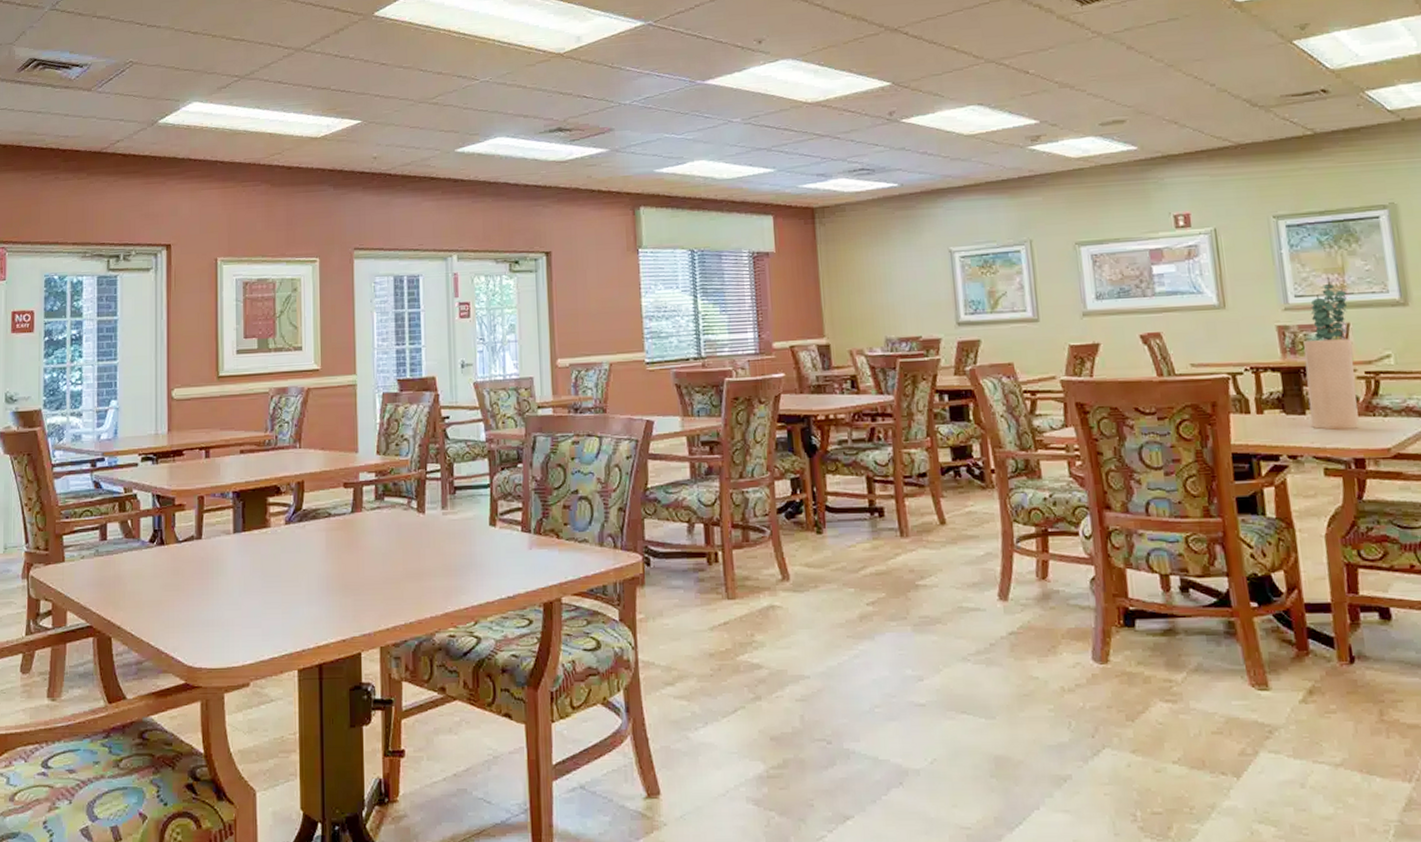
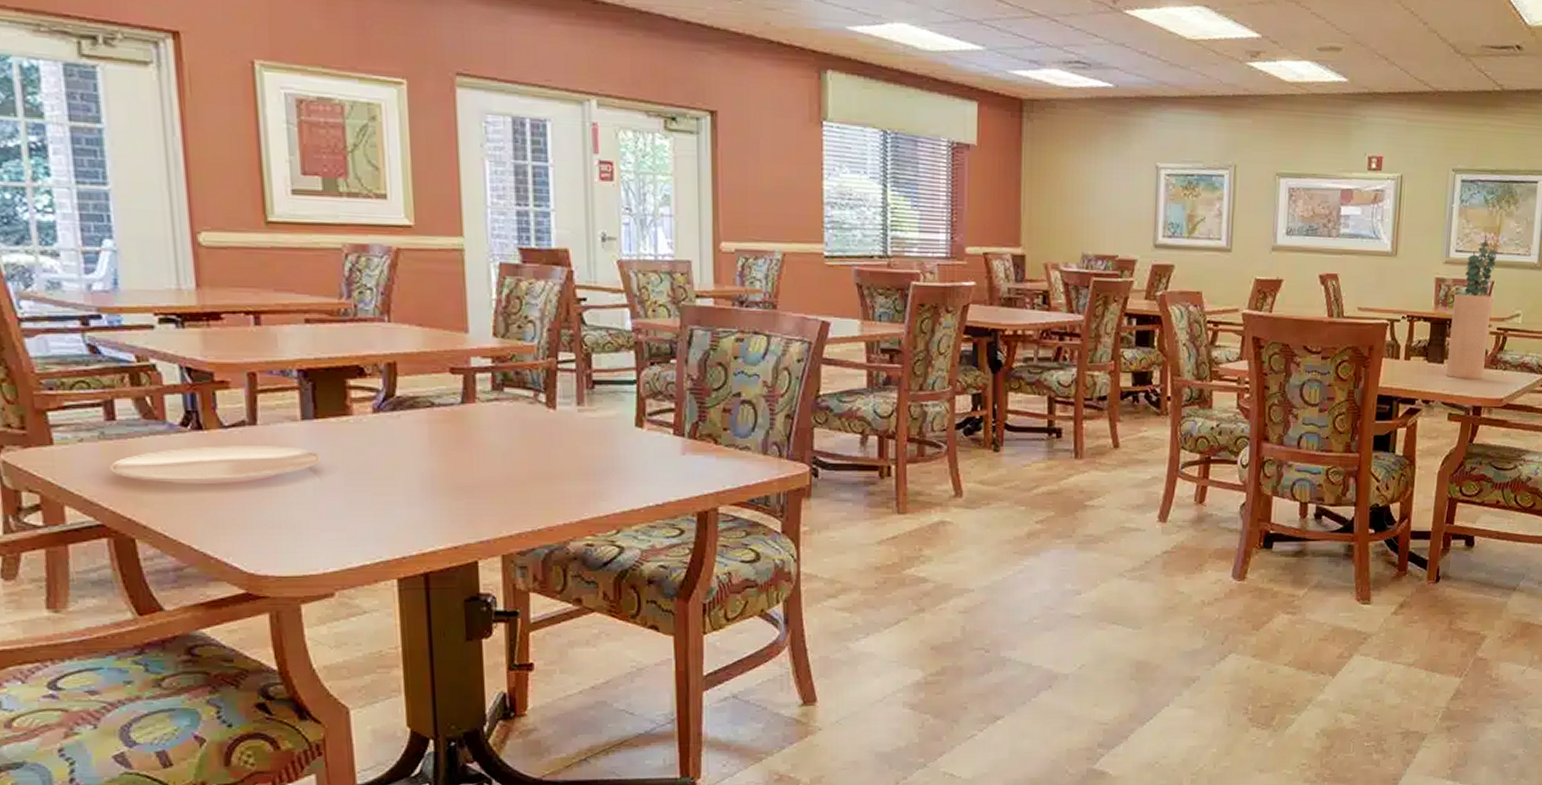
plate: none [99,556,246,591] -> present [108,446,322,485]

